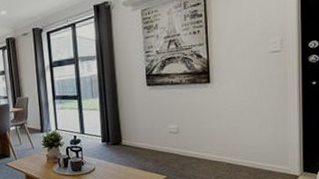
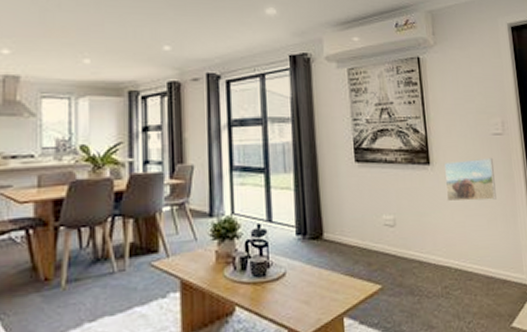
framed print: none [222,72,269,112] -> present [443,157,497,202]

